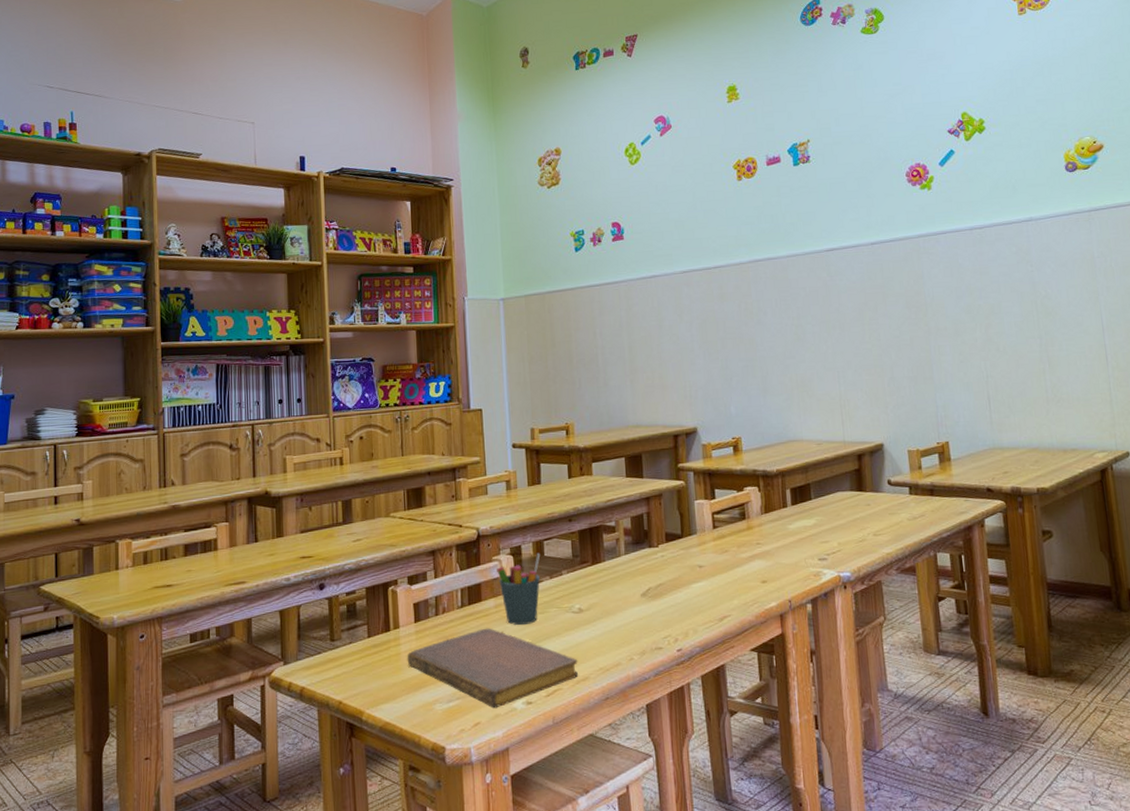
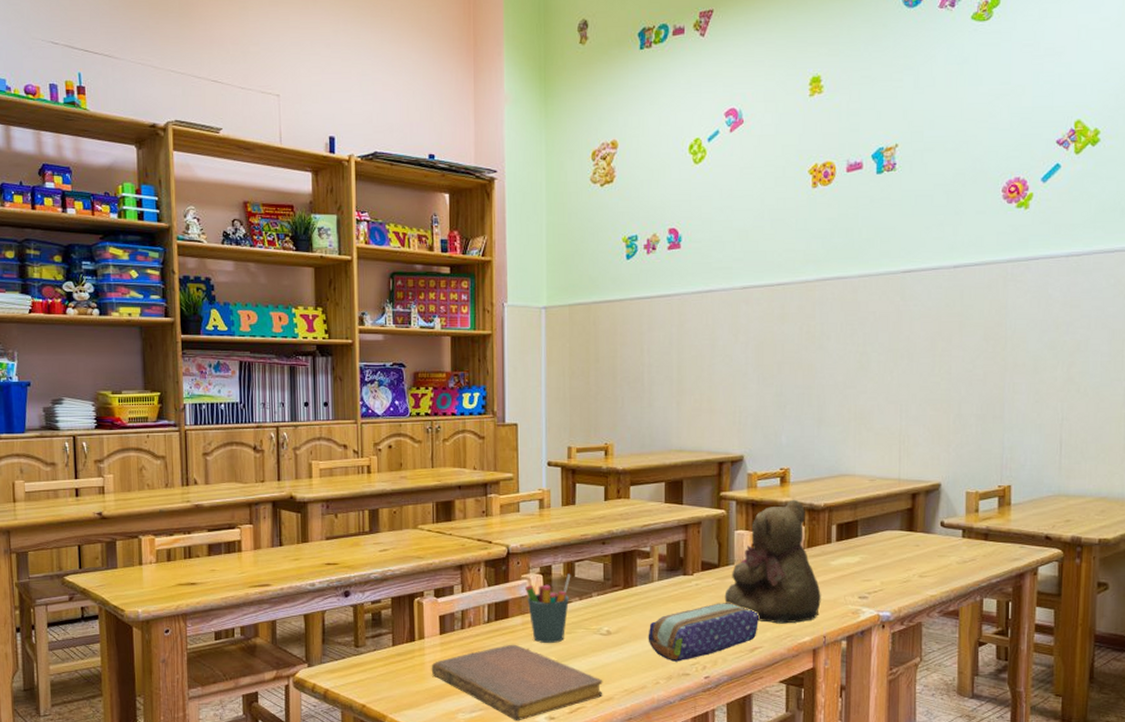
pencil case: none [619,572,725,636] -> present [648,603,759,662]
teddy bear: none [690,466,783,591] -> present [724,499,821,624]

